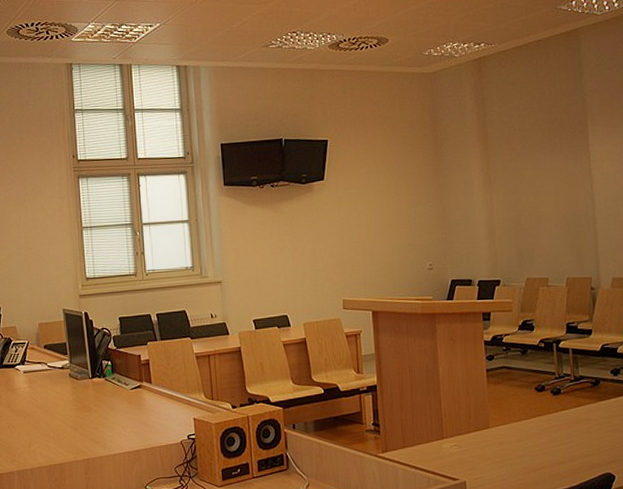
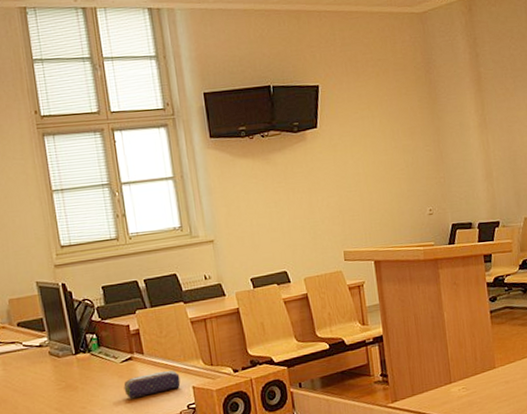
pencil case: none [132,400,183,423] -> present [123,370,181,398]

